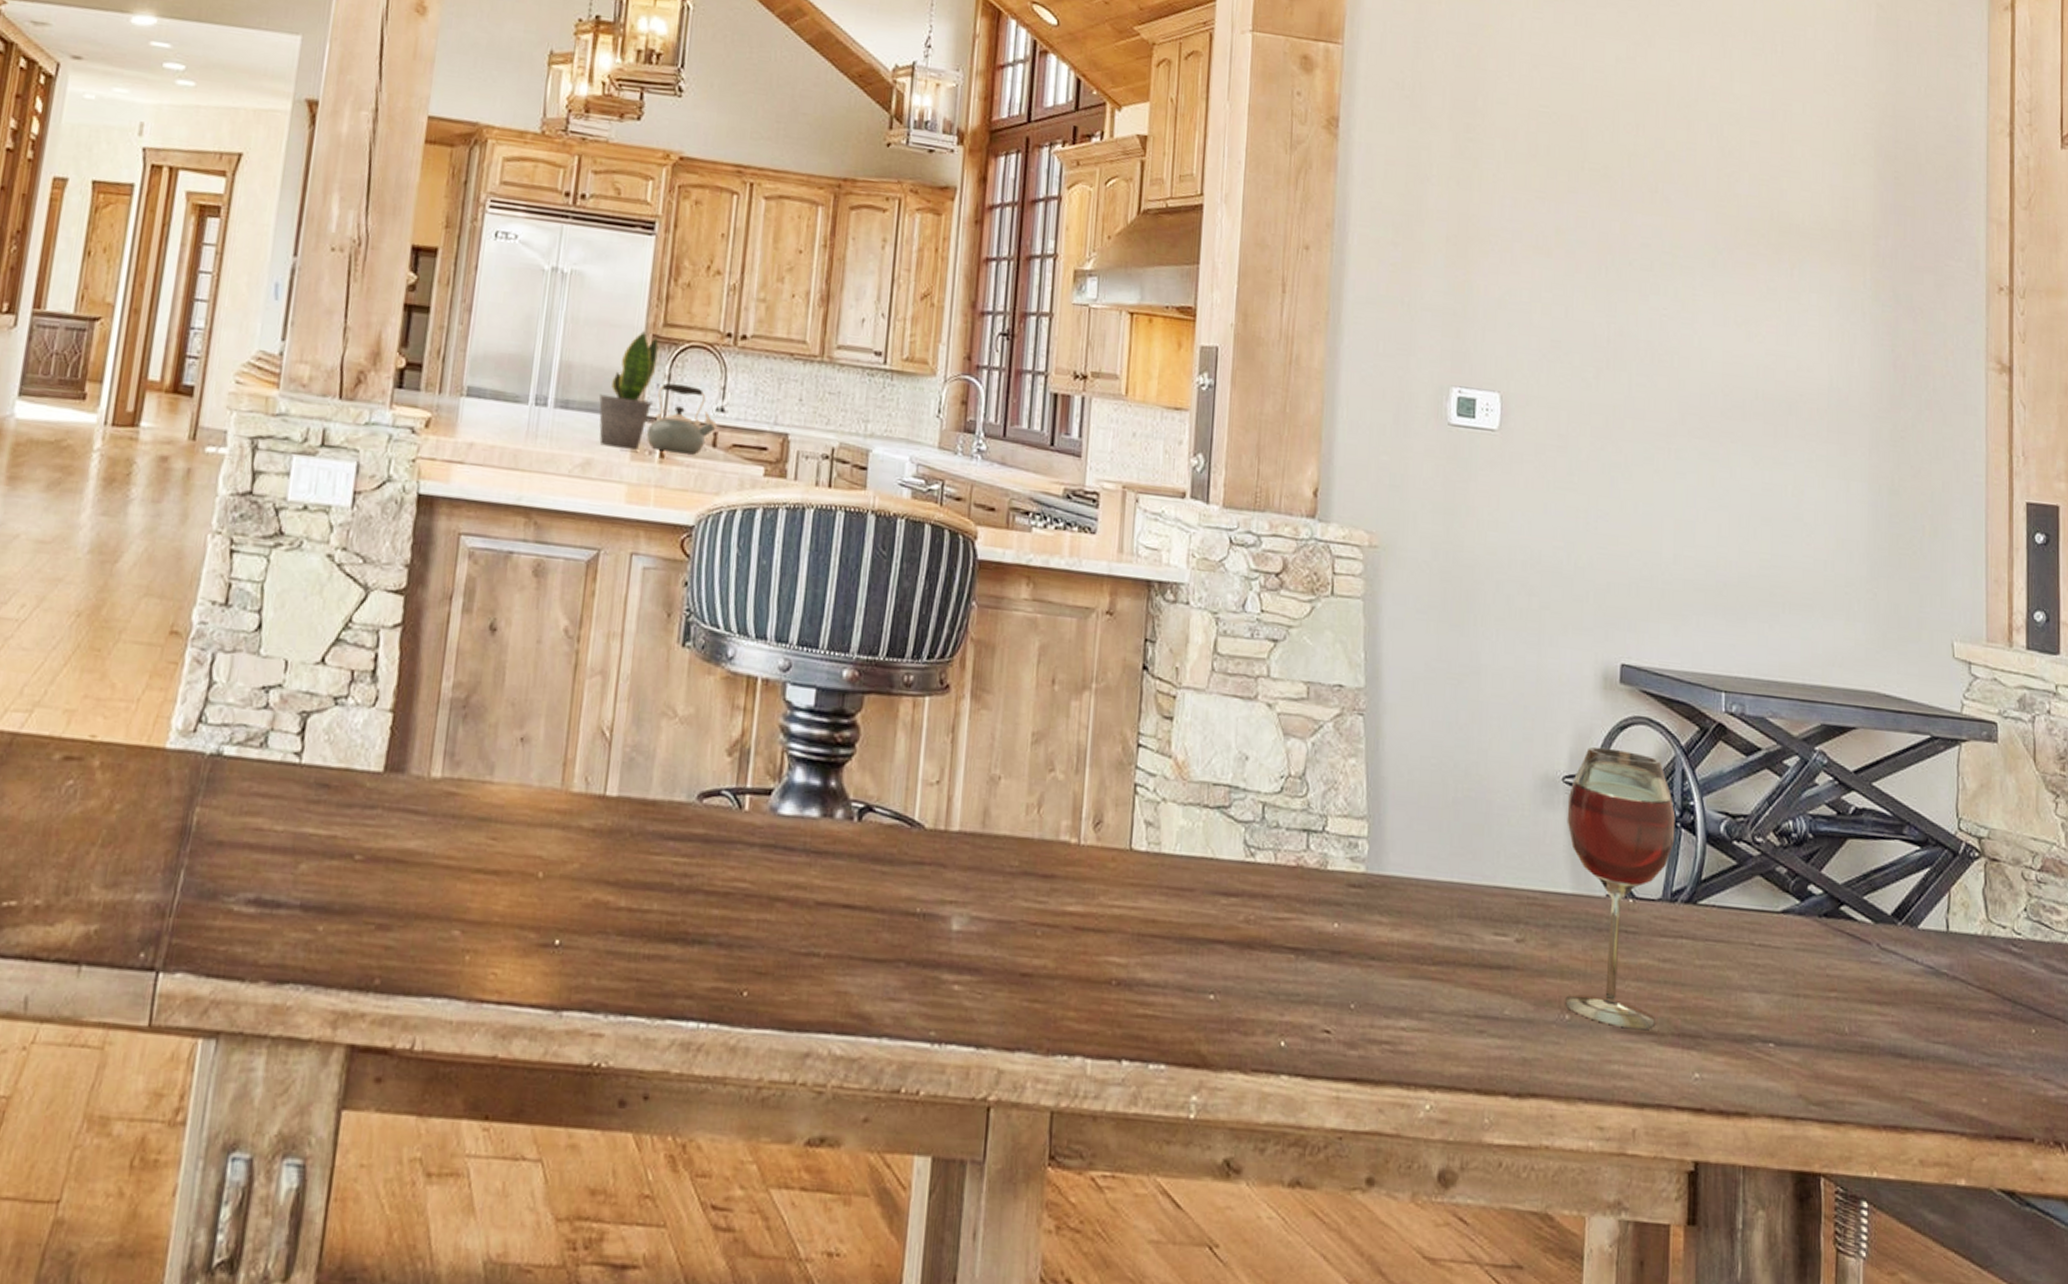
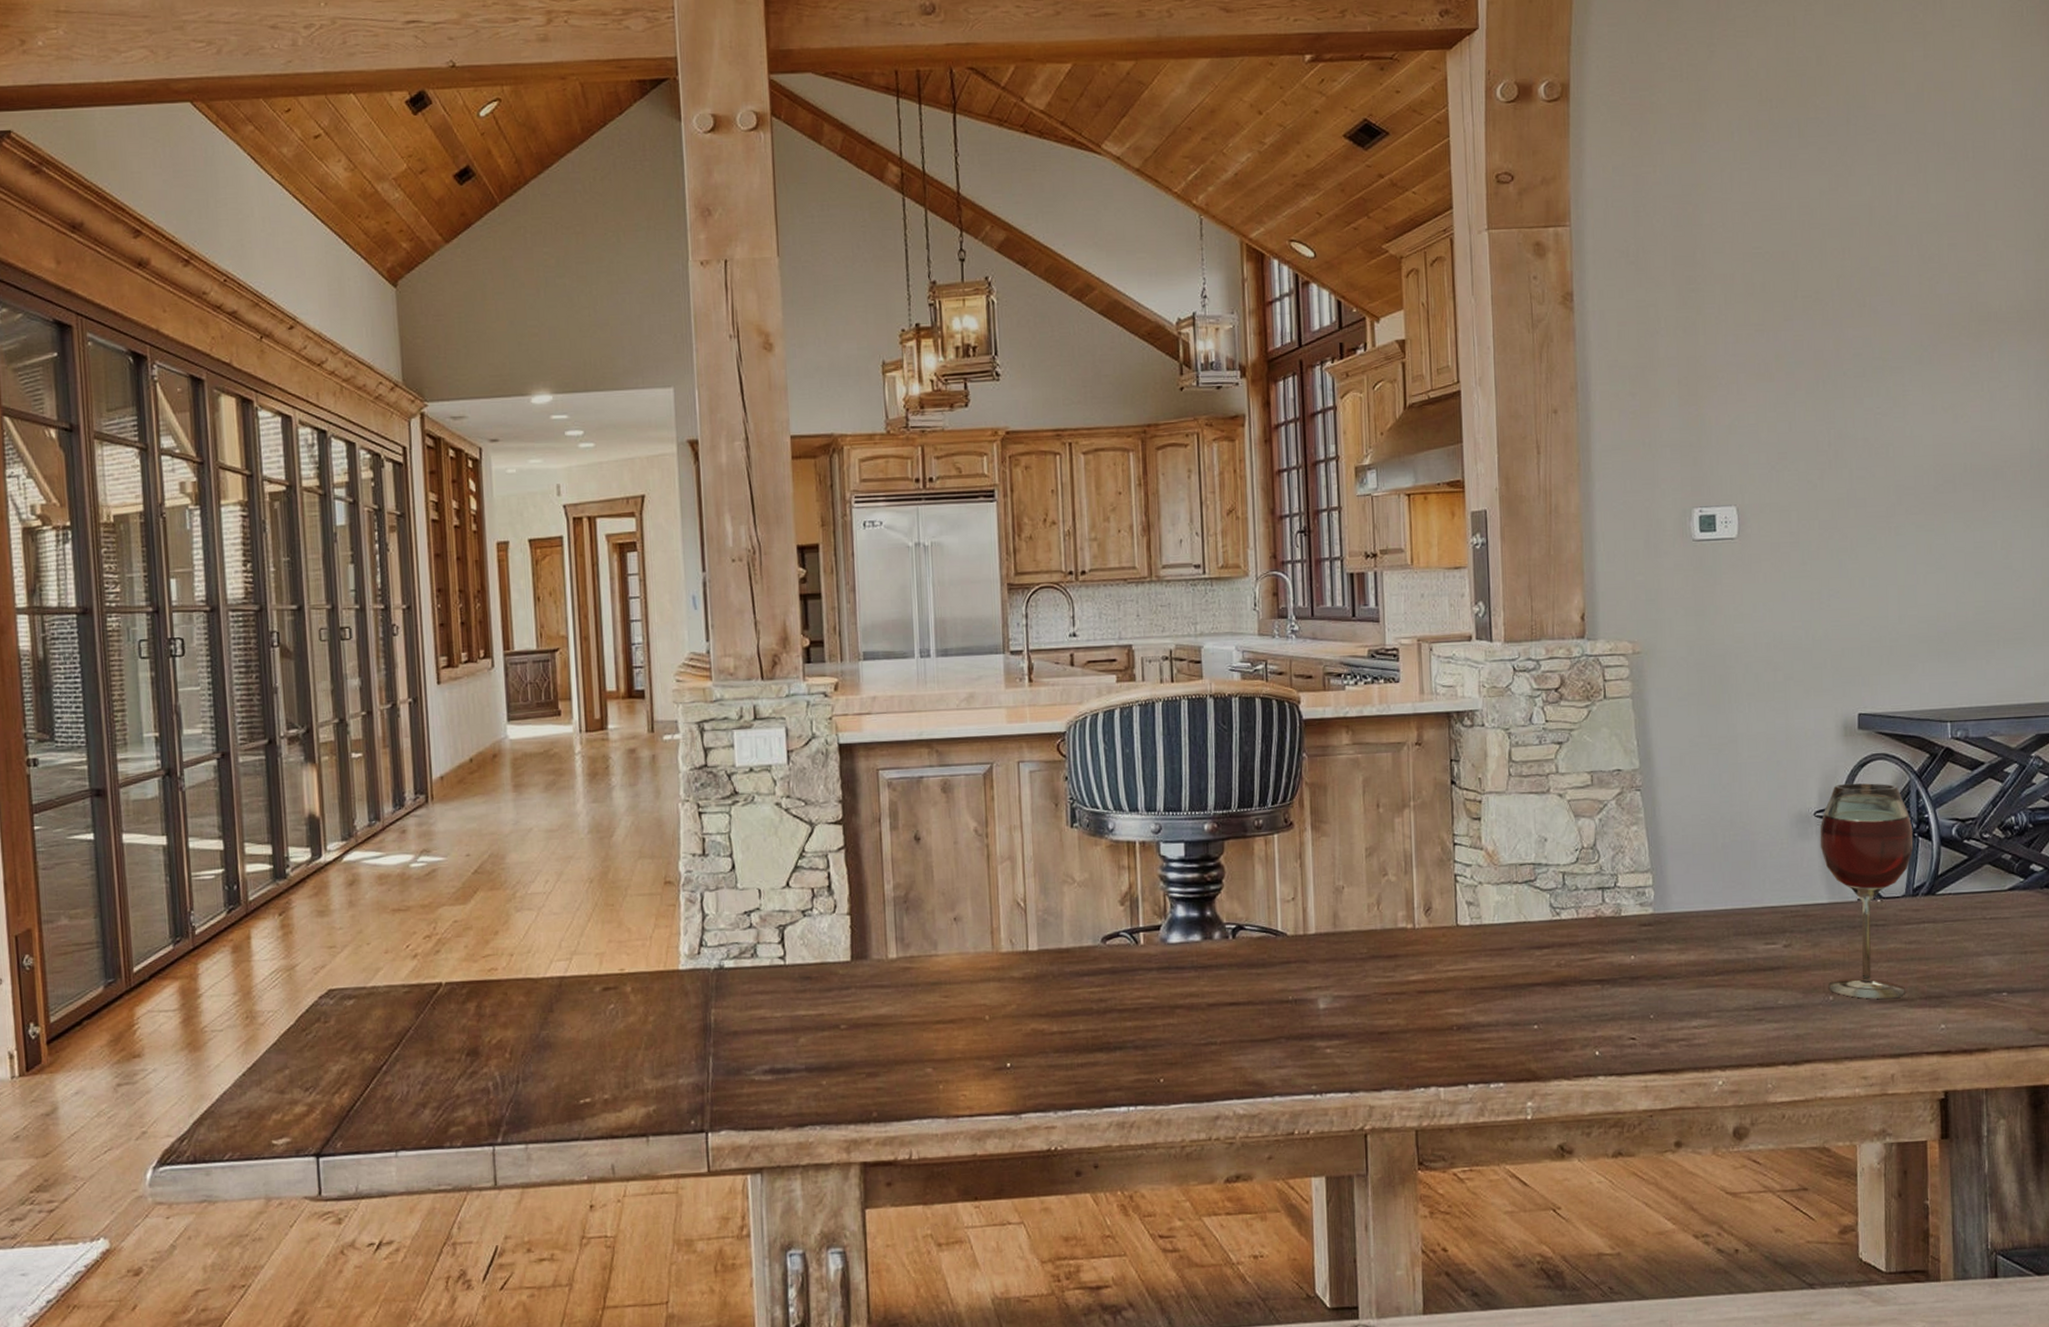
potted plant: present [599,330,659,451] -> none [972,581,1016,681]
kettle: present [646,383,718,456] -> none [1015,620,1073,677]

